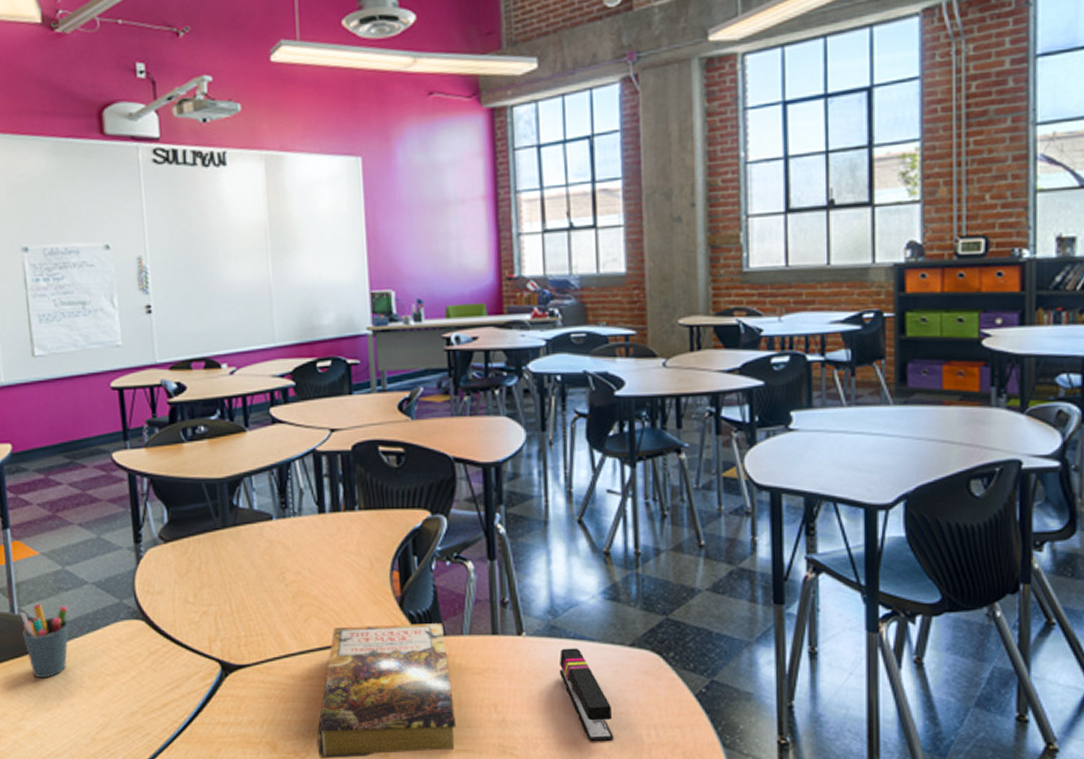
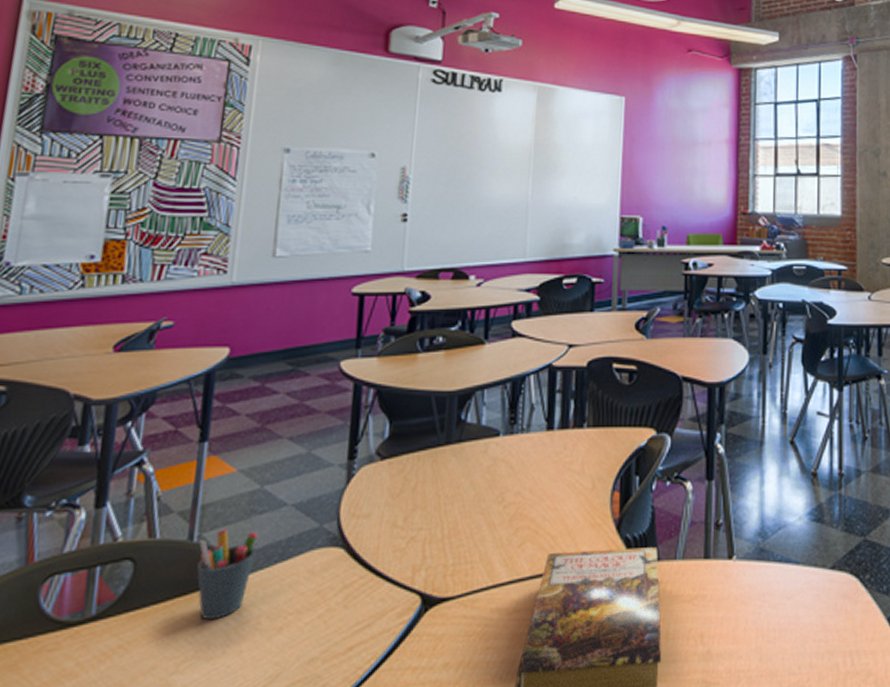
stapler: present [559,648,614,742] -> none [765,571,812,673]

